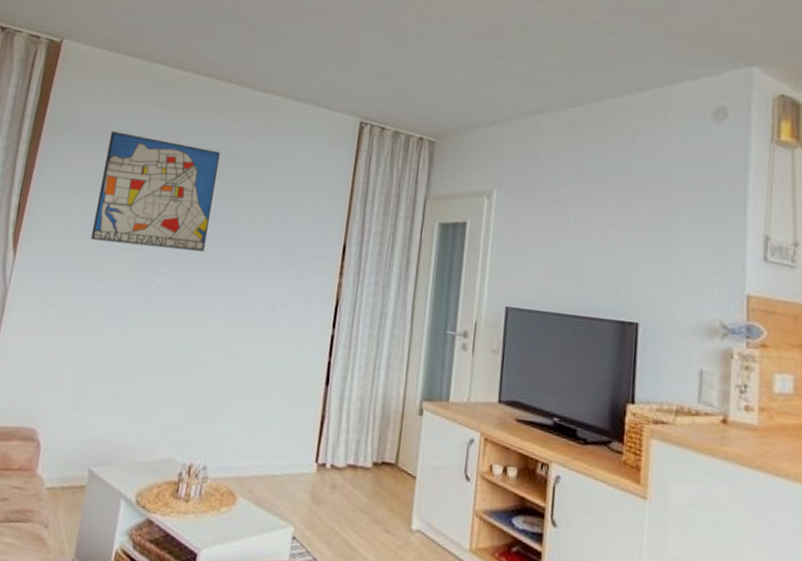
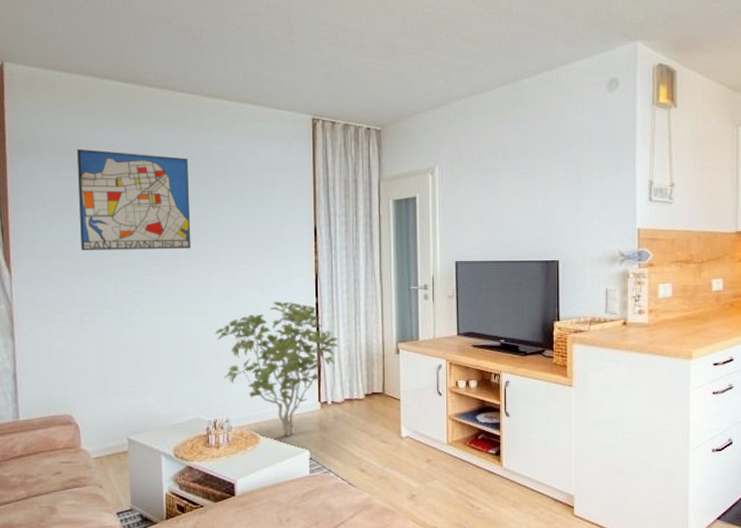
shrub: none [210,327,351,502] -> present [215,301,339,436]

